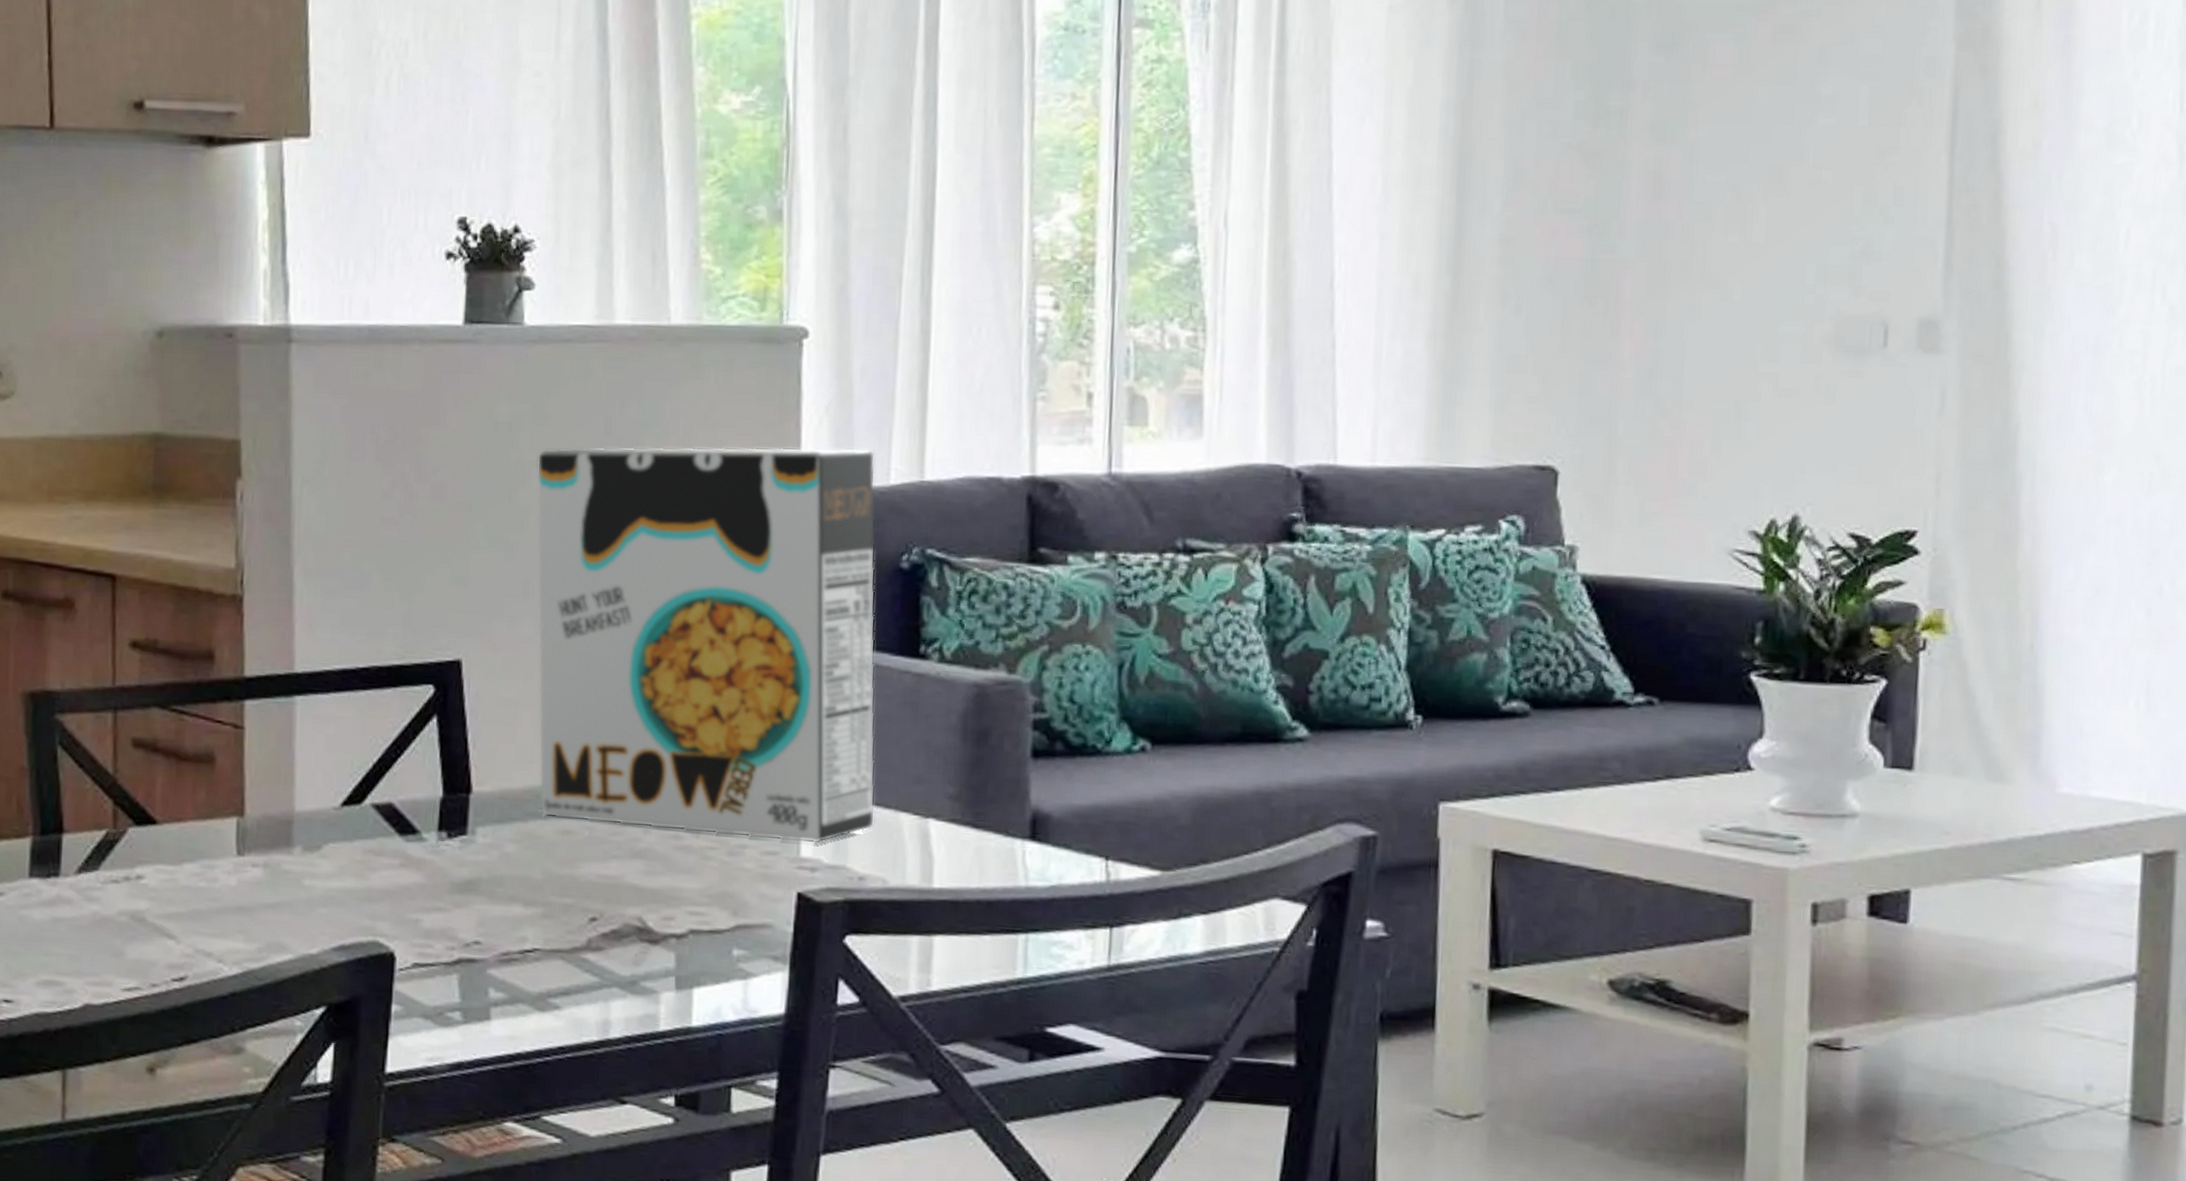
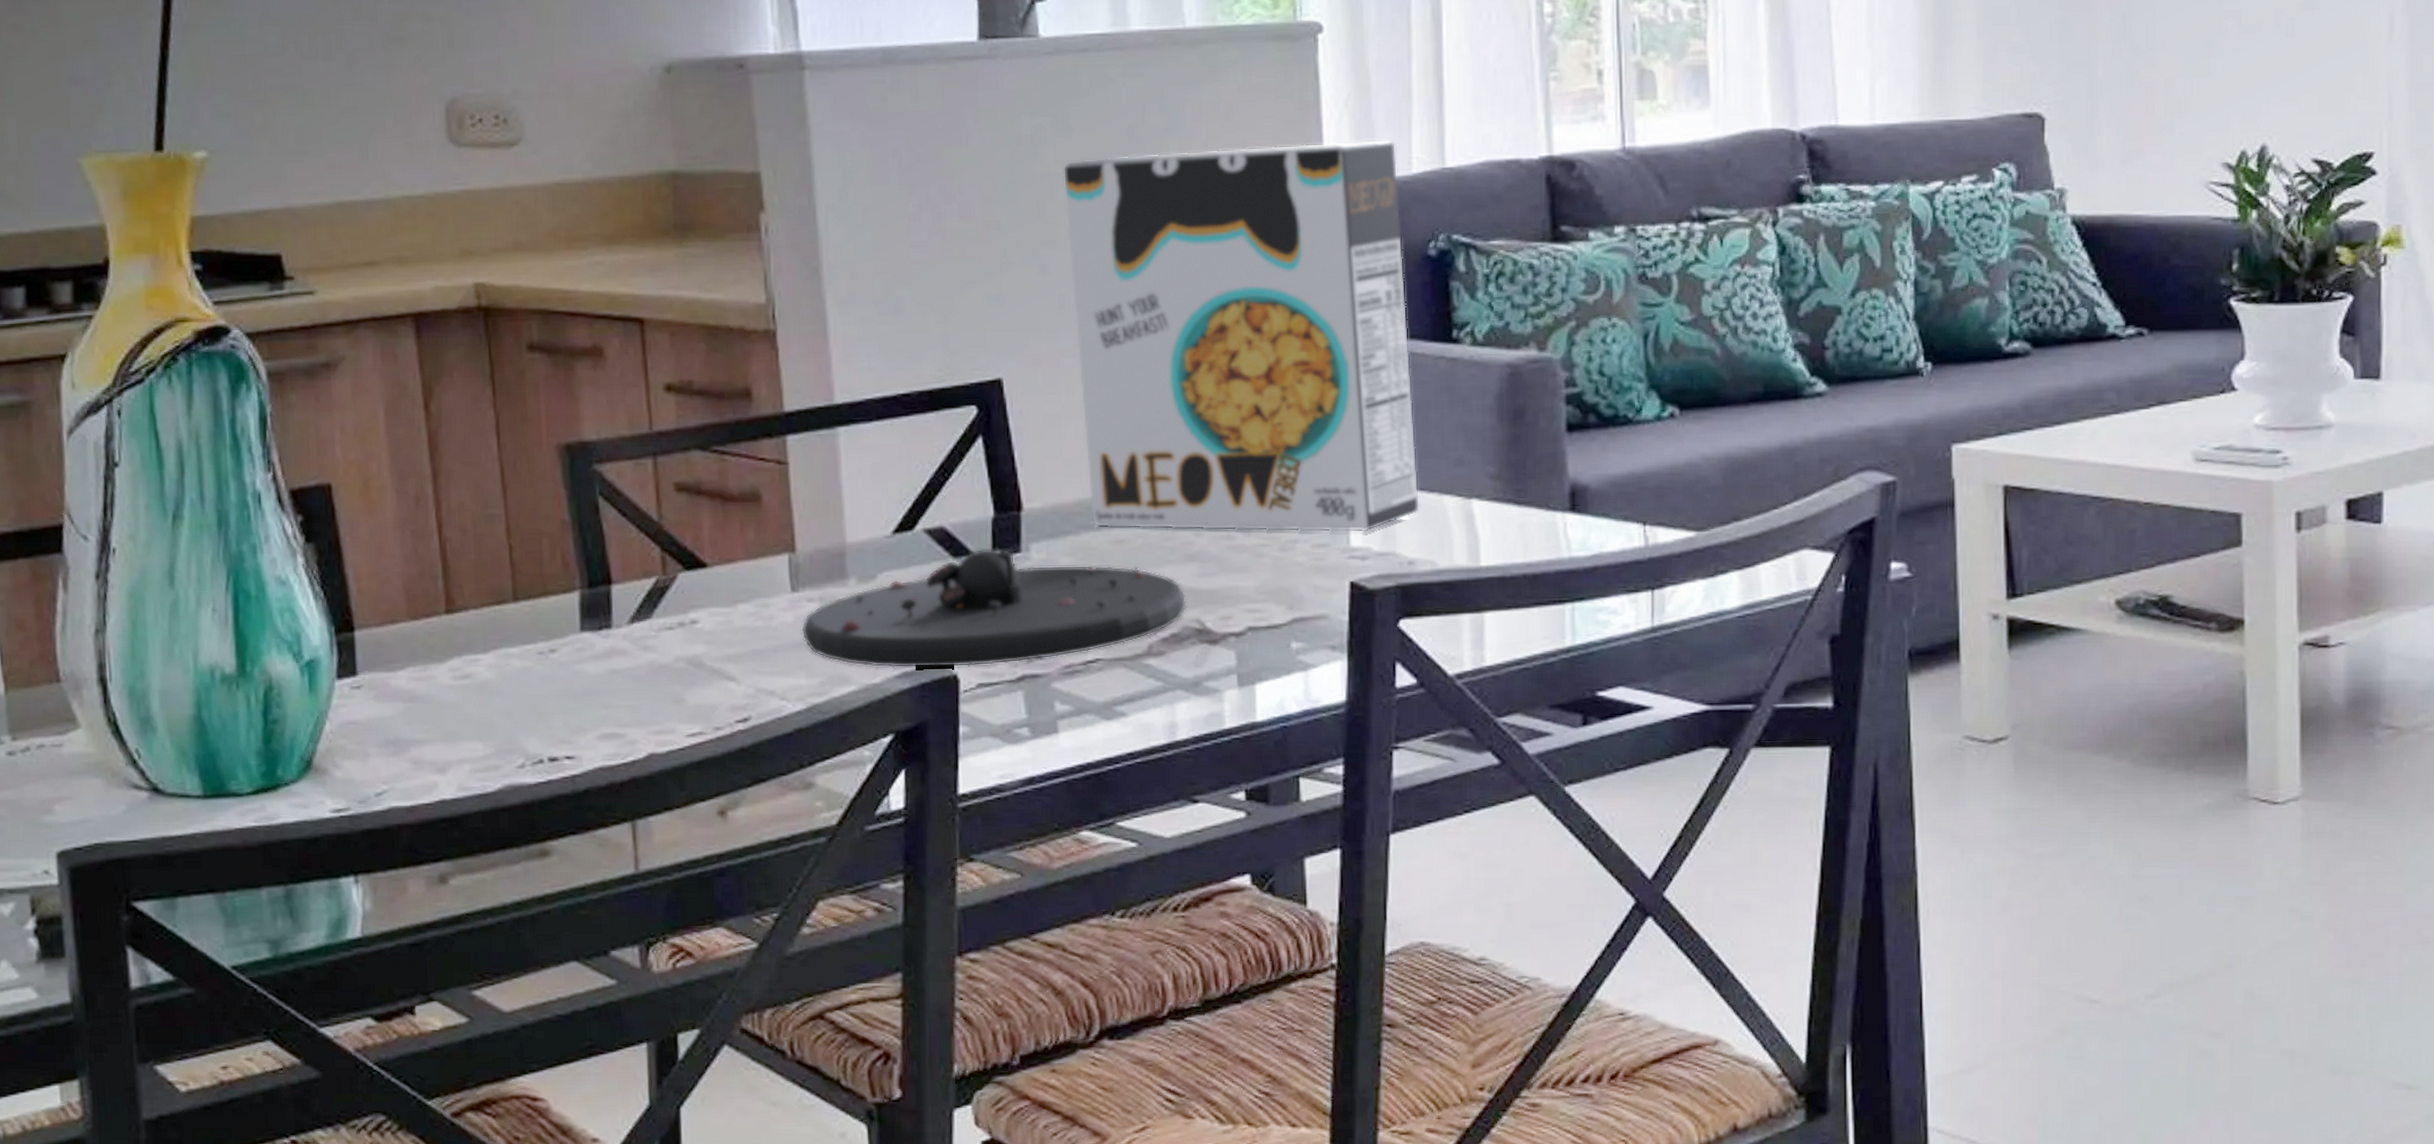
plate: none [243,828,630,946] -> present [801,548,1187,669]

